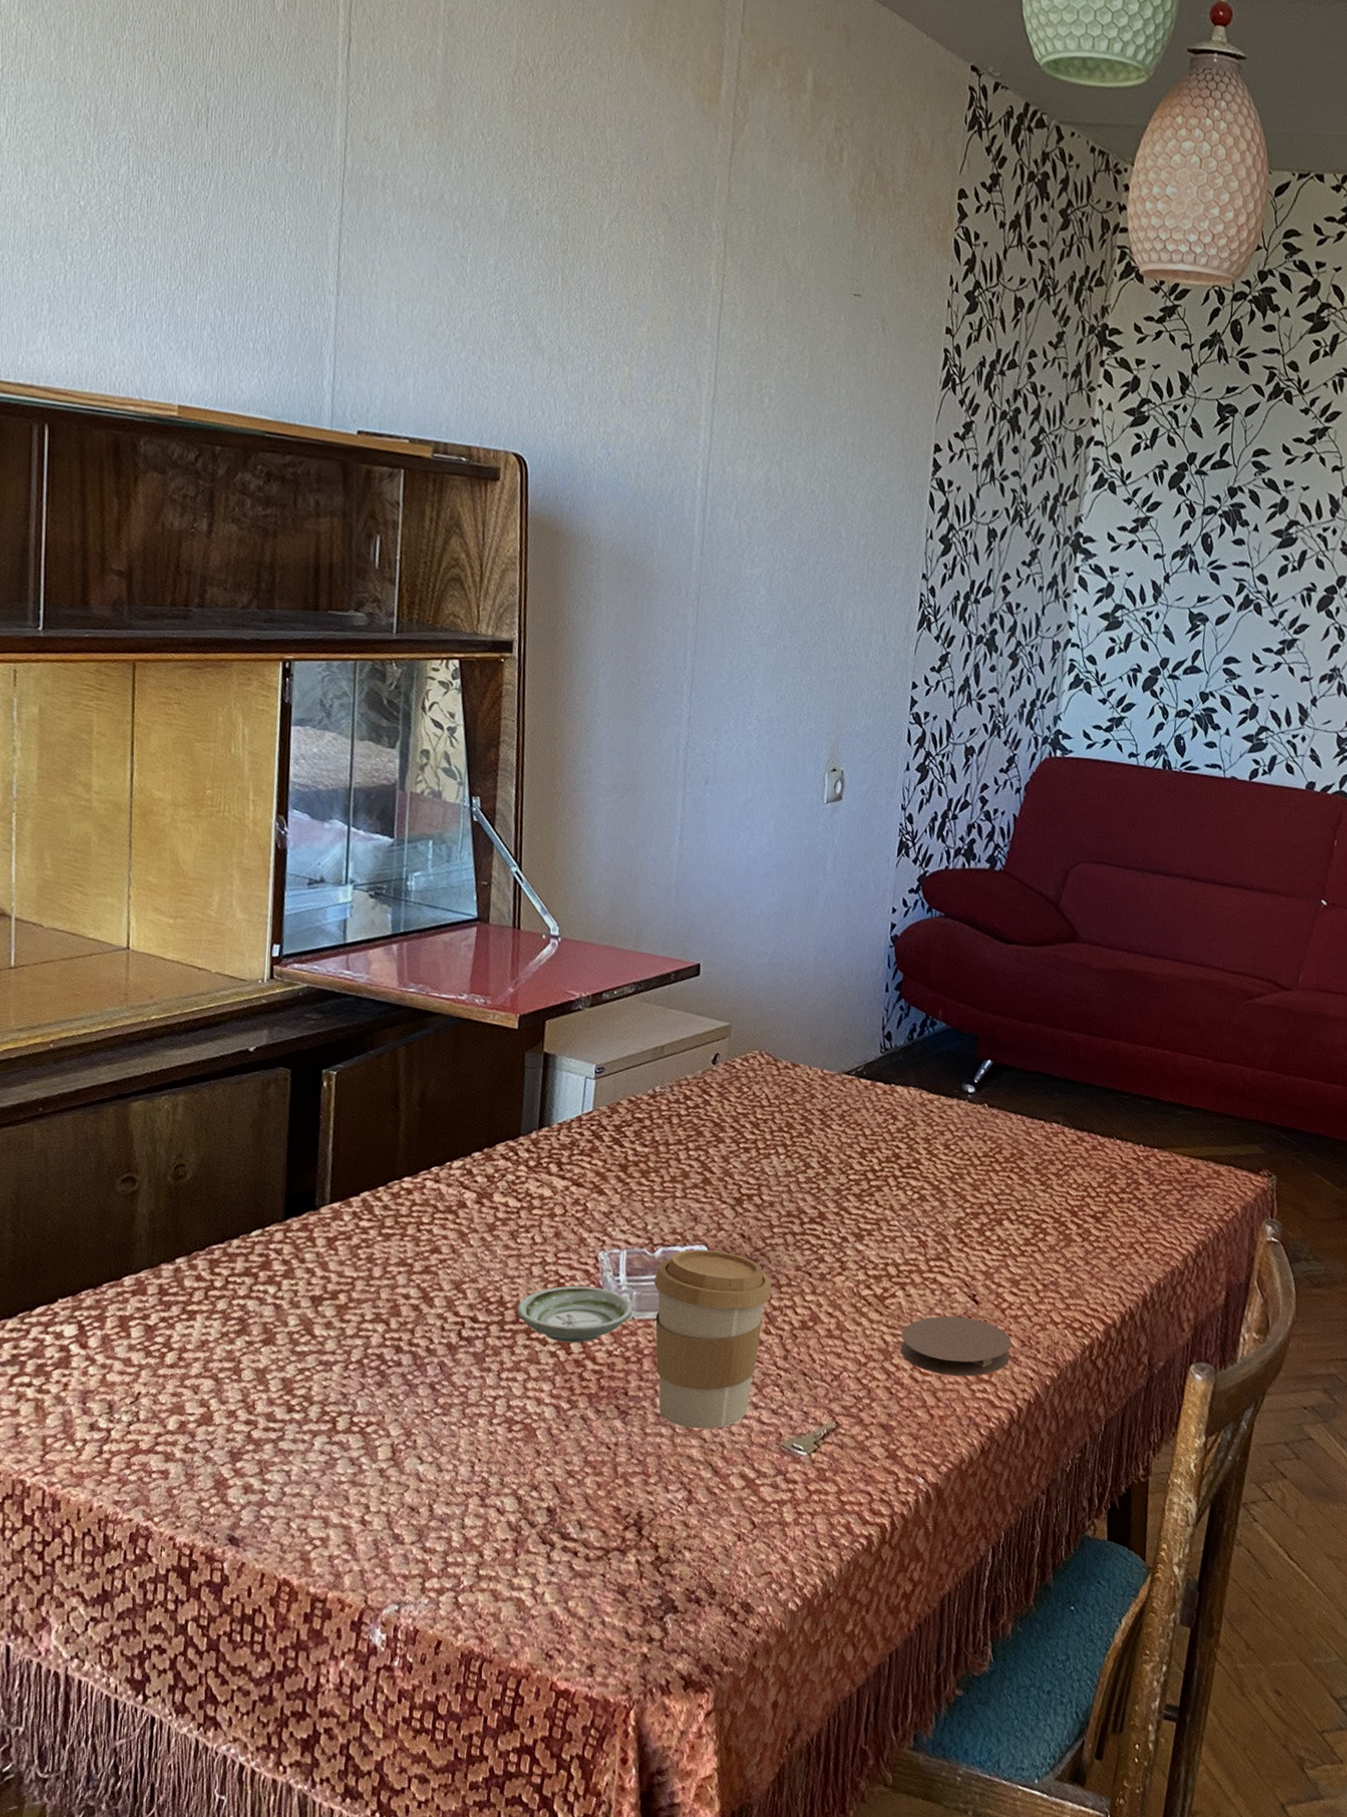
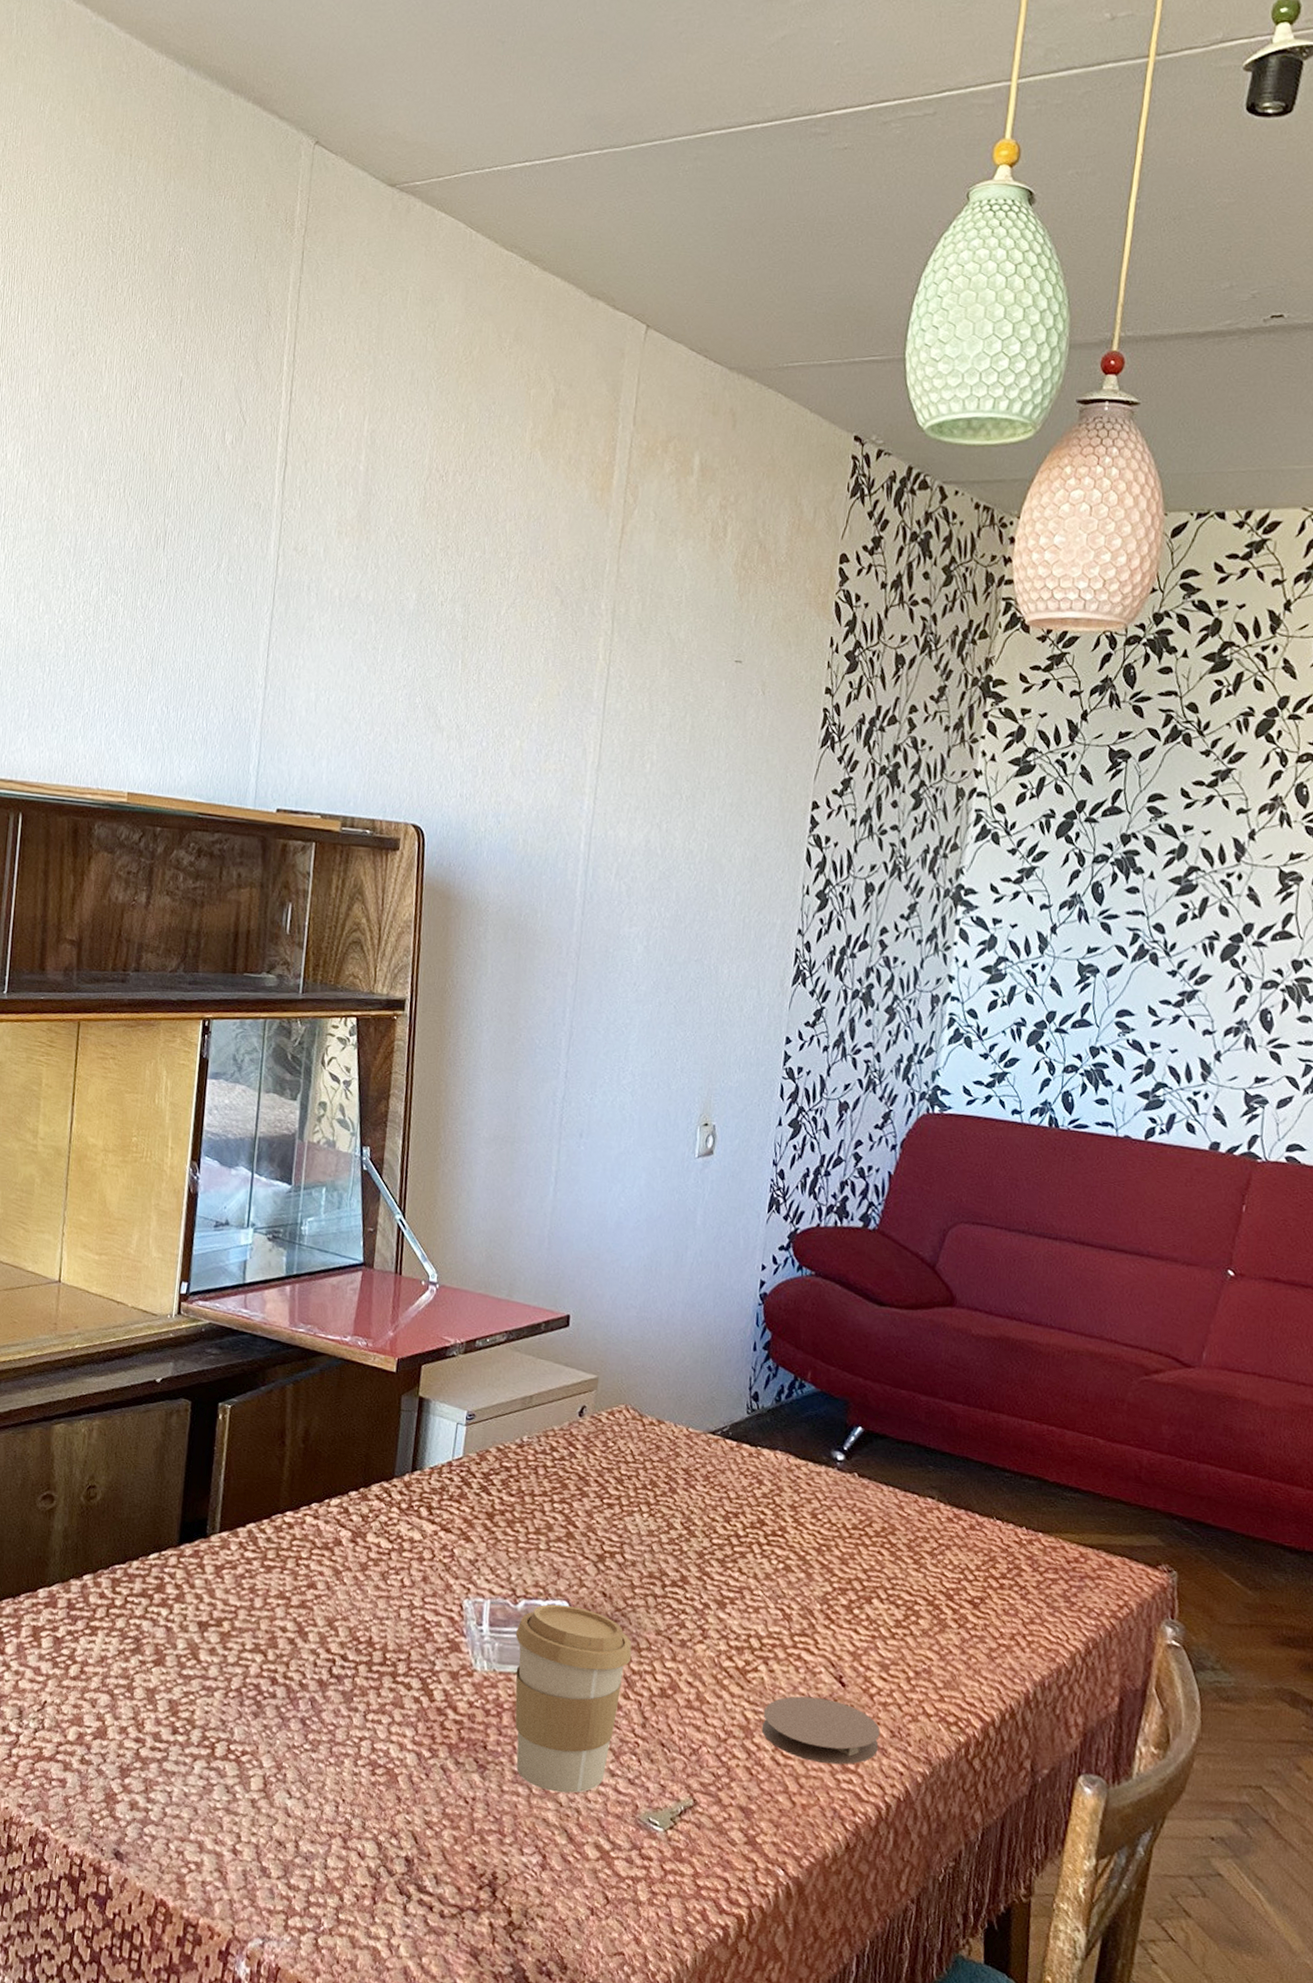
saucer: present [517,1285,633,1343] -> none [384,1631,495,1691]

